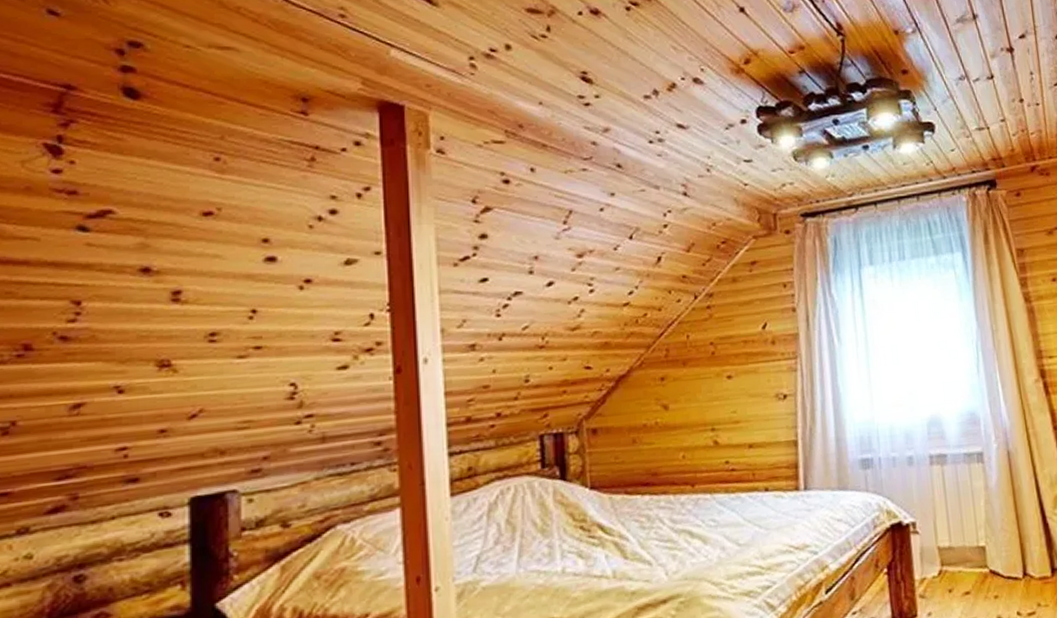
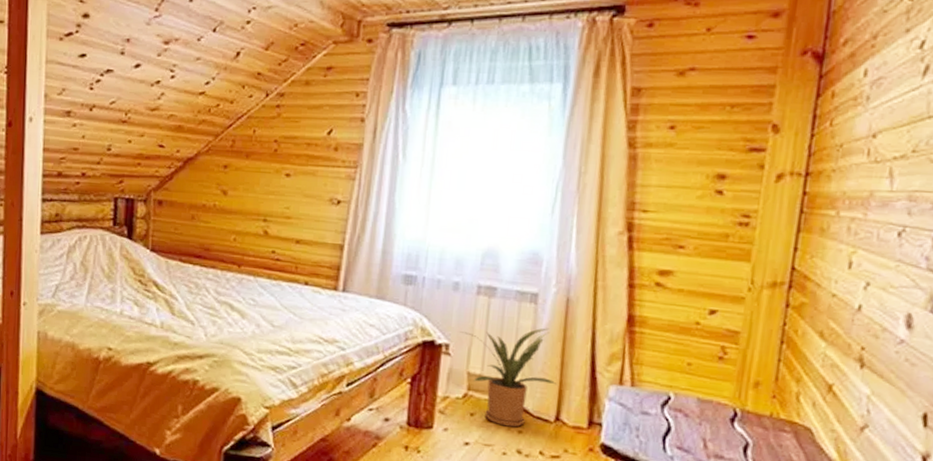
house plant: none [922,484,1017,596] -> present [459,328,557,428]

